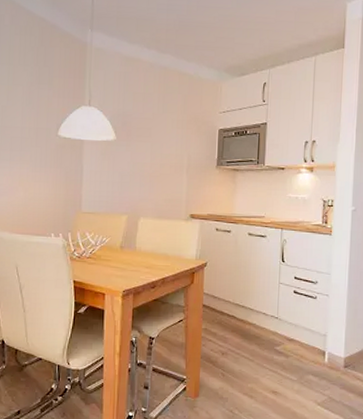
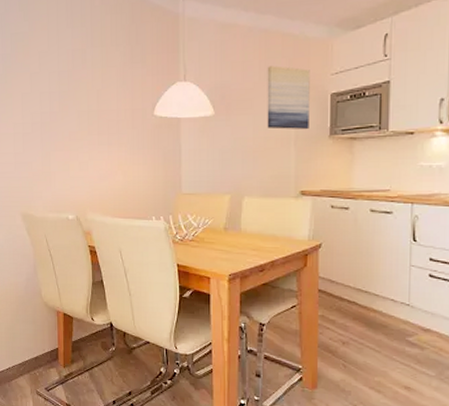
wall art: none [163,100,202,159] -> present [267,66,310,129]

